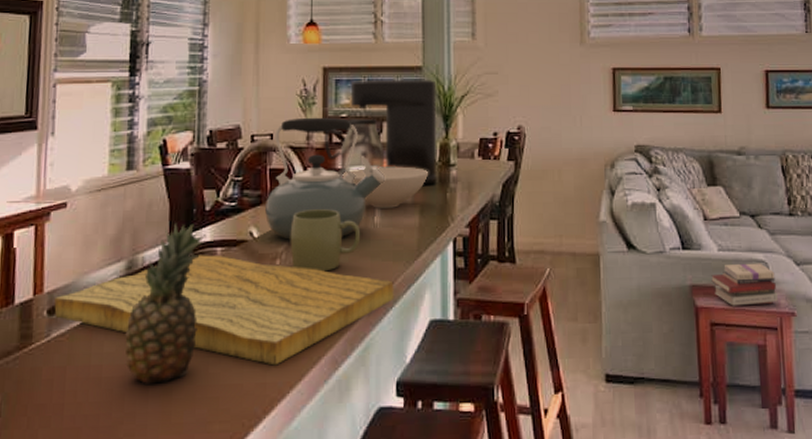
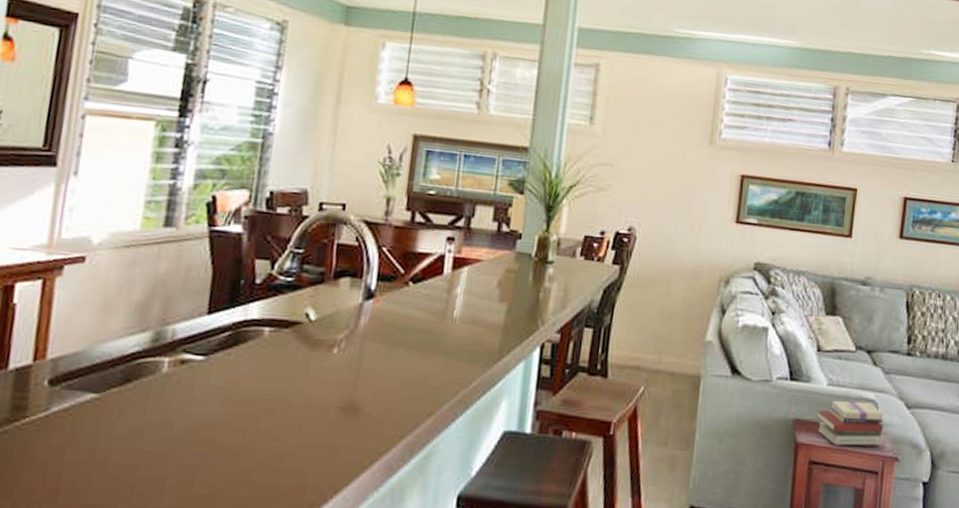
cutting board: present [54,255,394,366] -> none [57,333,468,467]
fruit: present [124,222,207,384] -> none [139,293,254,476]
kettle: present [265,117,386,240] -> none [326,189,473,330]
mug: present [290,209,361,272] -> none [351,294,437,367]
coffee maker: present [324,79,437,185] -> none [404,154,543,282]
bowl: present [342,166,429,208] -> none [422,254,523,303]

